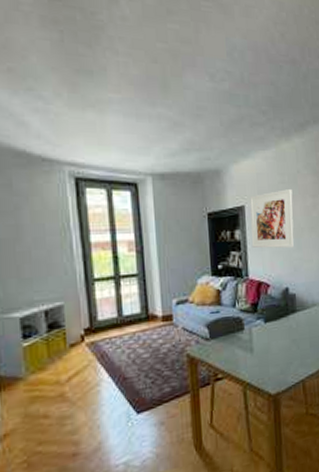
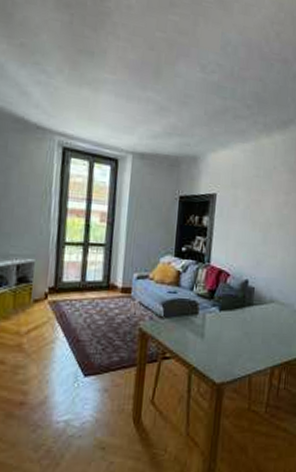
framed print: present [250,189,294,249] -> none [217,183,266,242]

